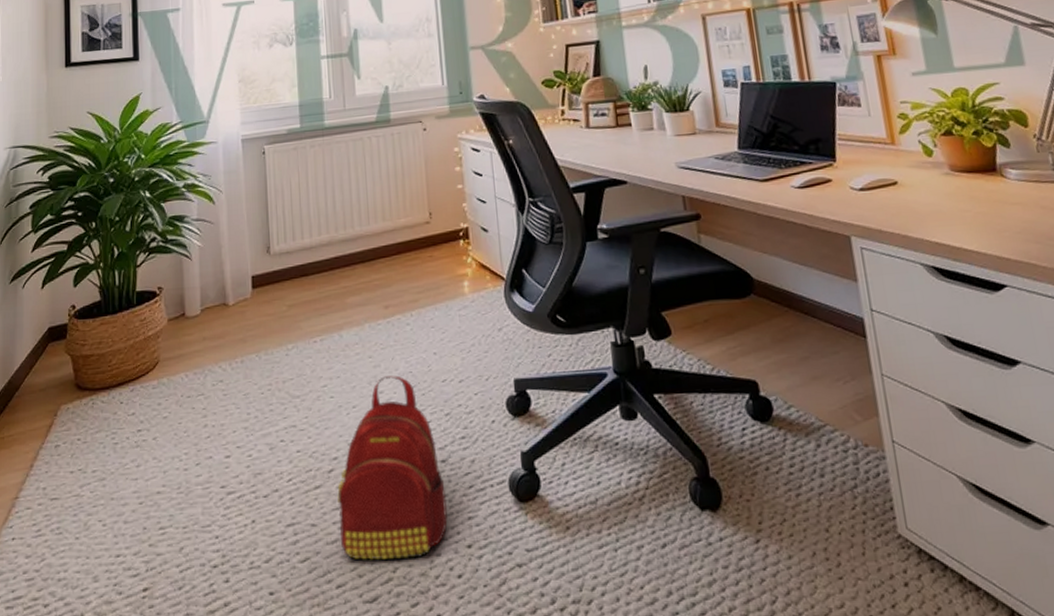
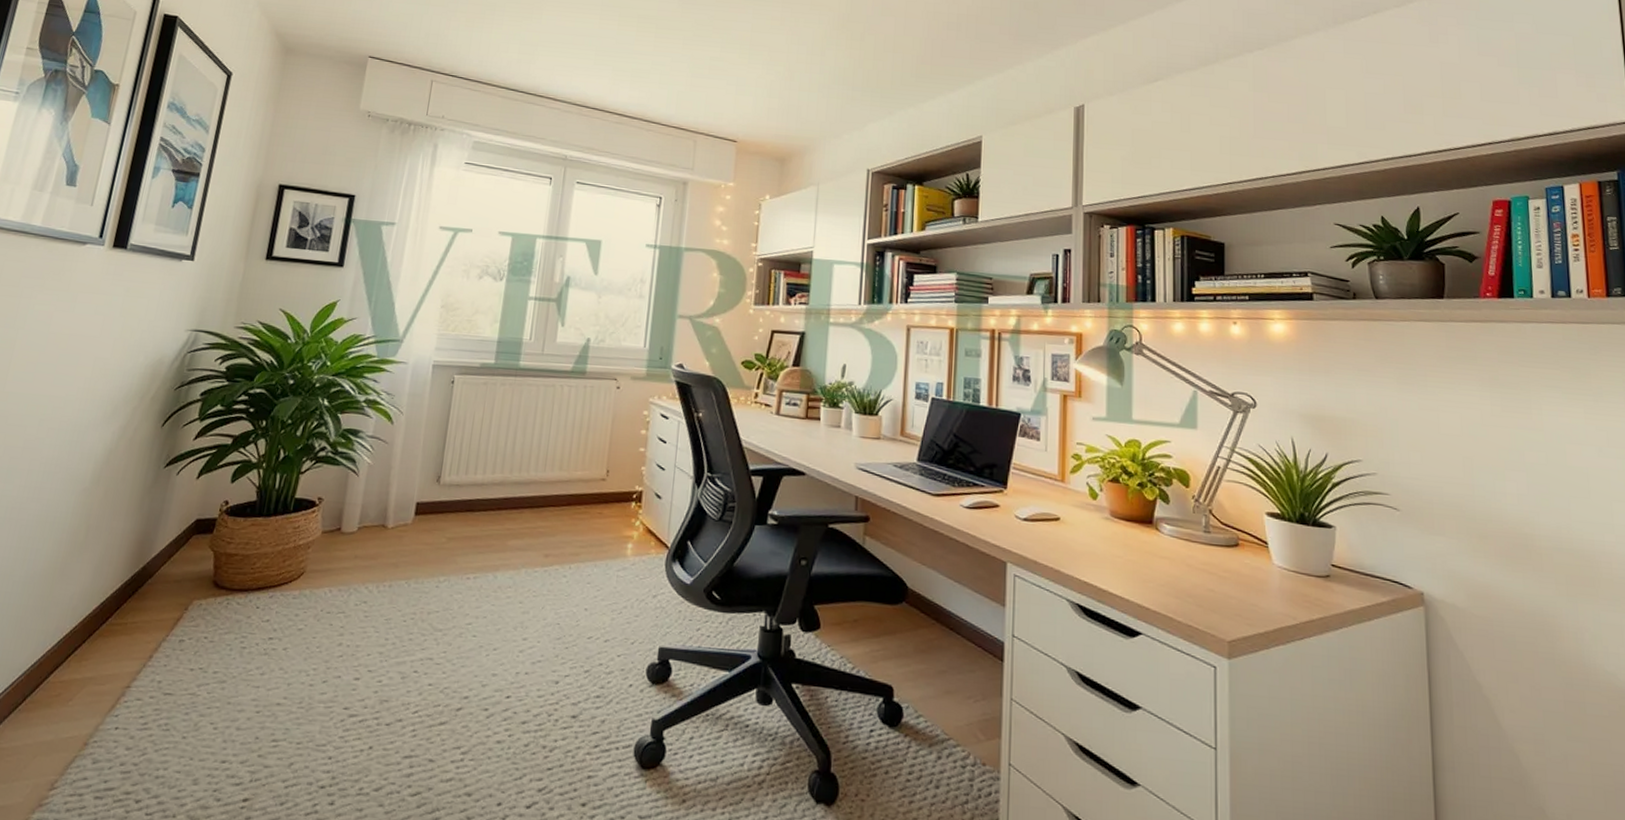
backpack: present [337,375,448,561] -> none [455,624,571,809]

